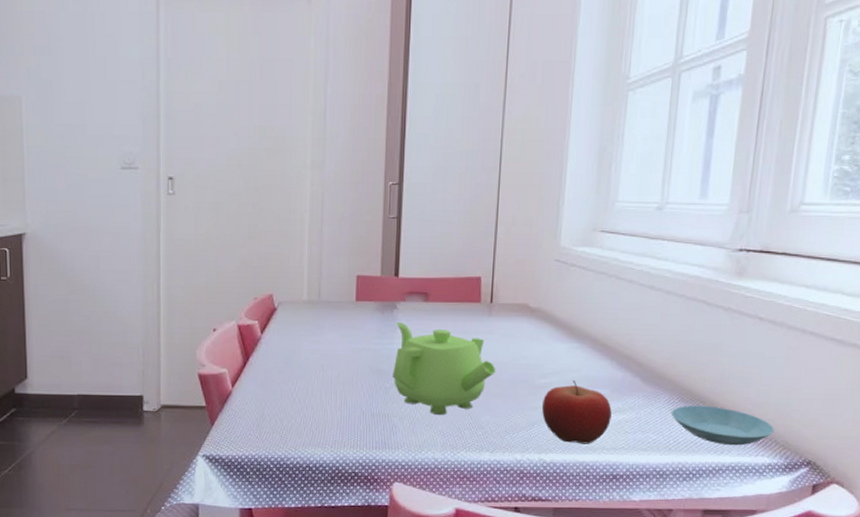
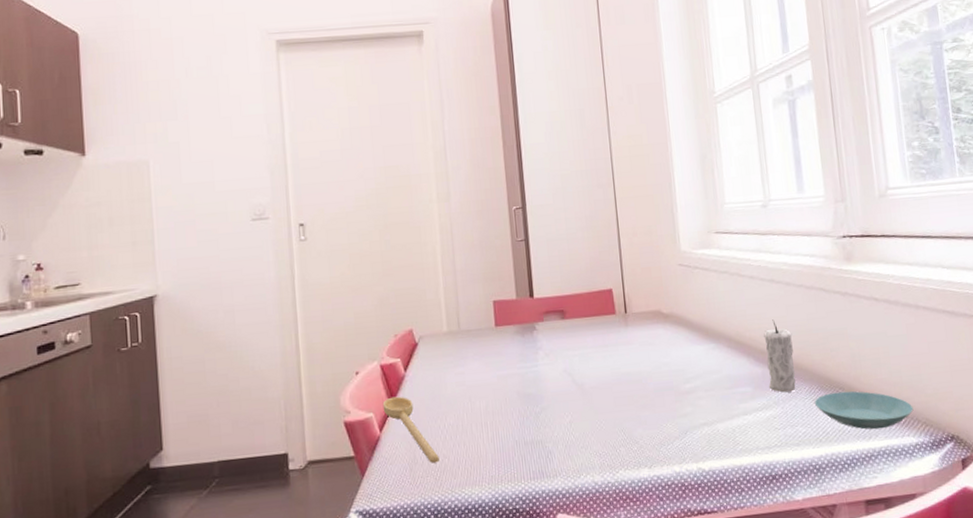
spoon: none [237,356,286,422] -> present [382,396,439,463]
teapot: present [392,323,496,416] -> none [537,343,641,435]
fruit: present [542,380,612,444] -> none [691,381,760,448]
candle: none [626,326,663,399] -> present [764,319,796,393]

